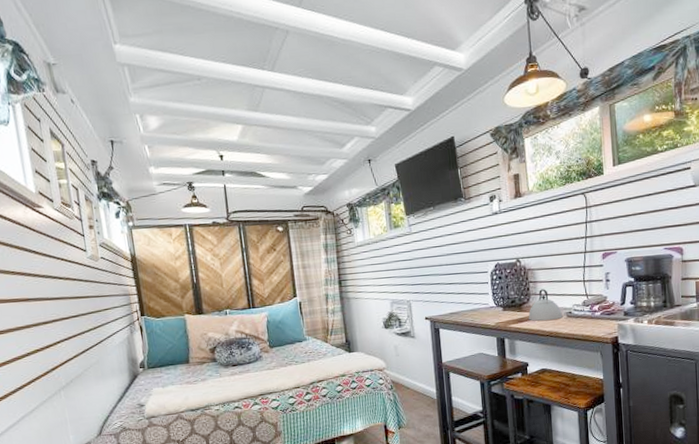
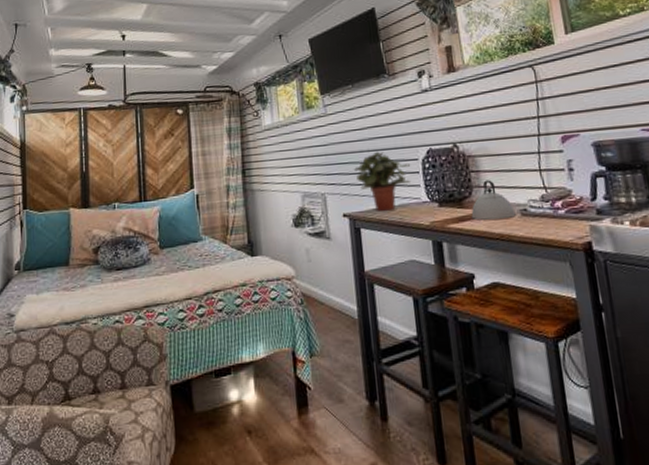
potted plant: none [434,265,481,316] -> present [353,151,410,212]

